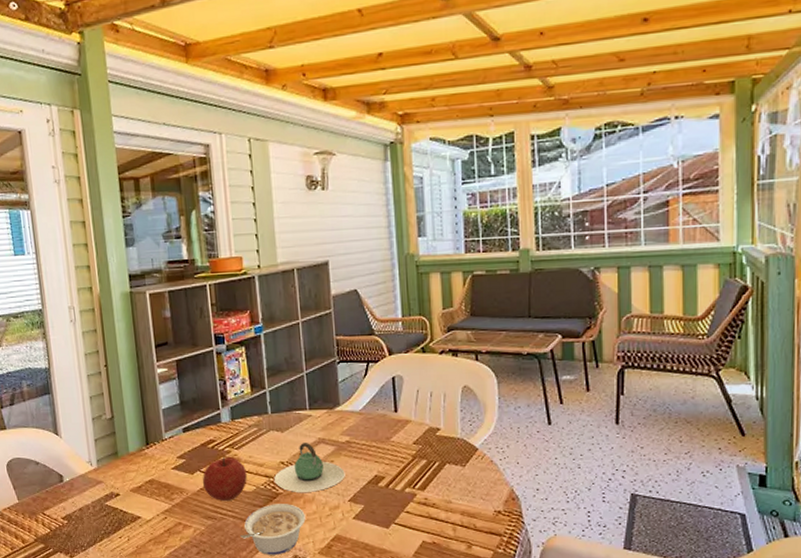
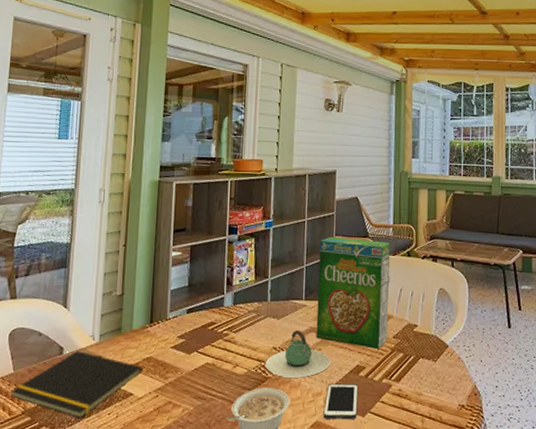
notepad: none [19,478,147,543] -> present [10,351,142,418]
fruit: present [202,456,247,501] -> none [197,338,241,382]
cereal box: none [319,337,407,457] -> present [316,236,390,349]
cell phone: none [343,495,381,532] -> present [323,383,359,420]

